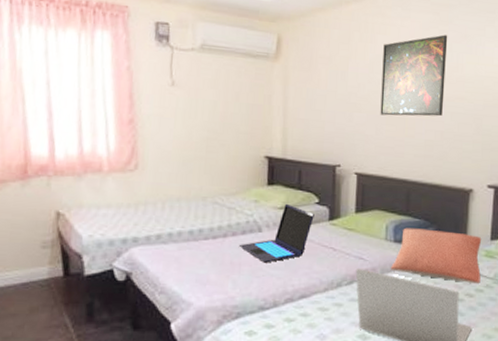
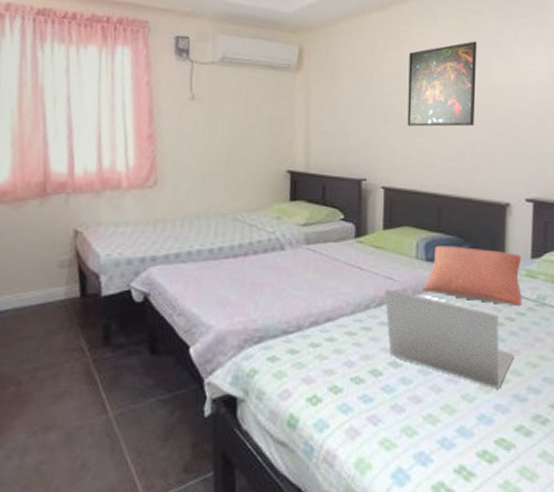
laptop: present [238,203,314,263] -> none [260,220,340,283]

